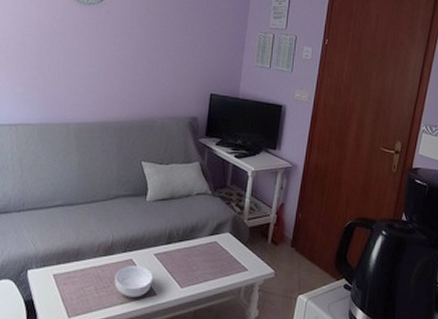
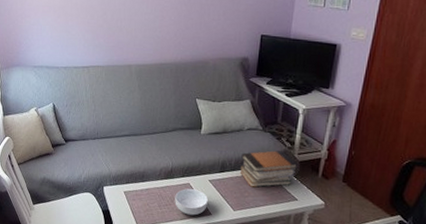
book stack: none [189,216,248,259] -> present [241,150,299,188]

